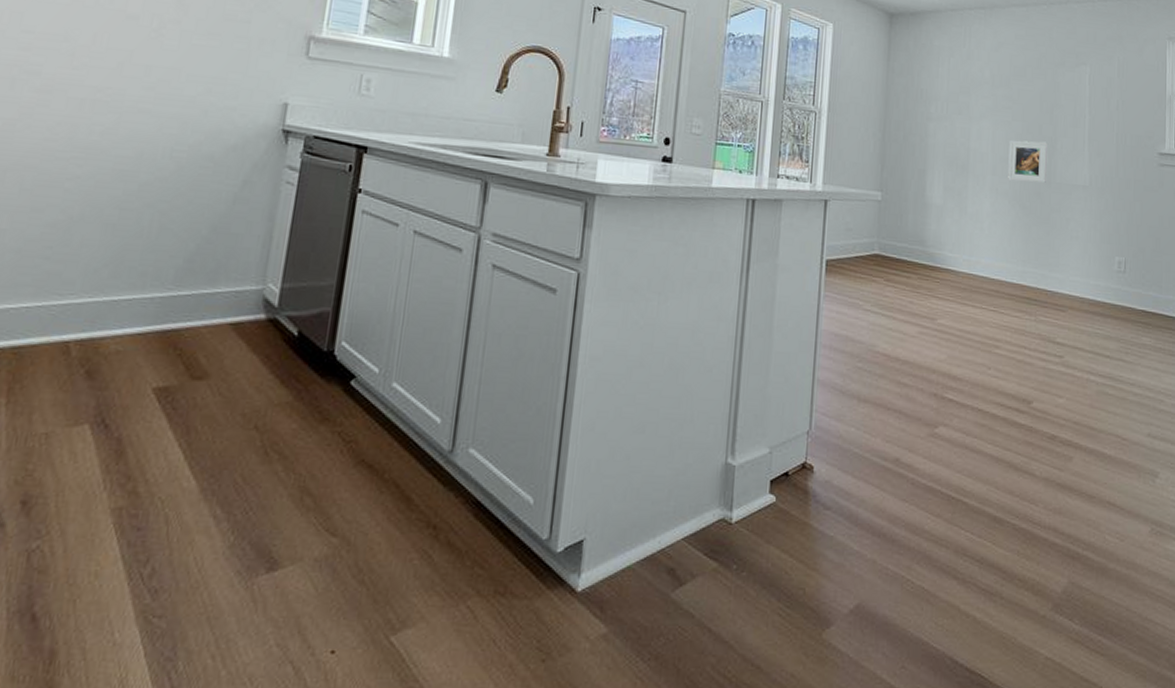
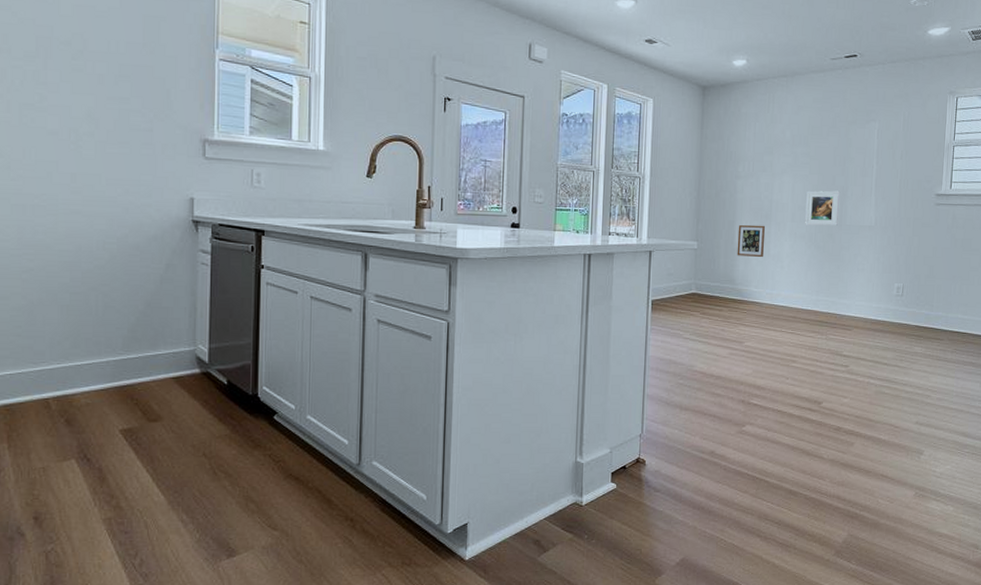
picture frame: none [928,174,961,216] -> present [737,224,765,258]

